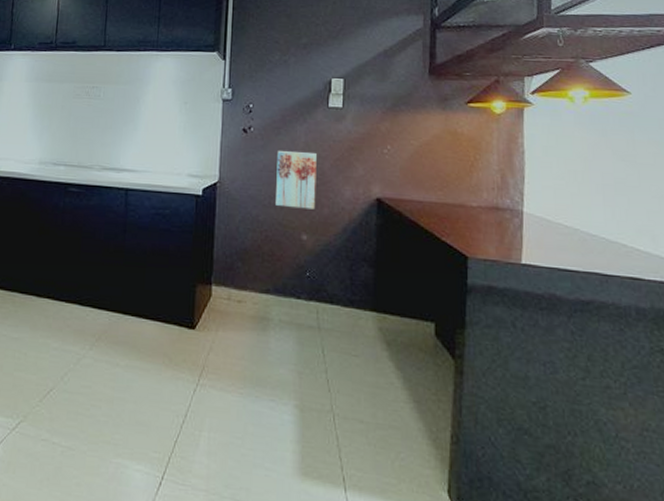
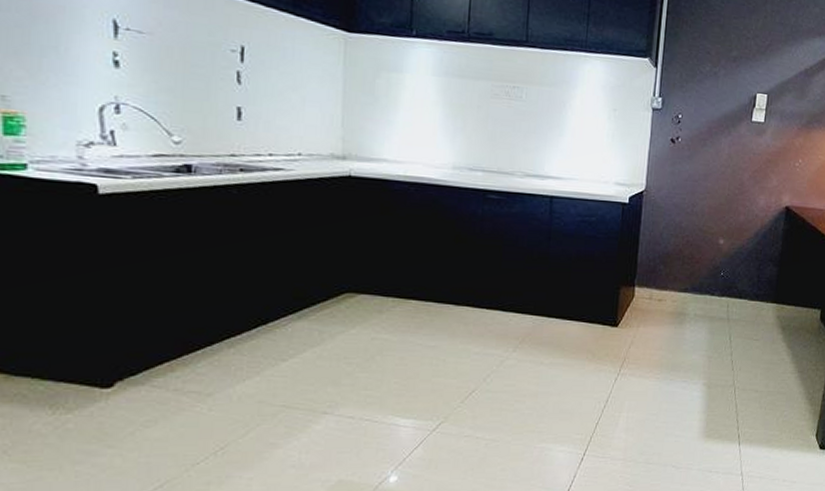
wall art: present [276,151,317,210] -> none [698,162,738,217]

